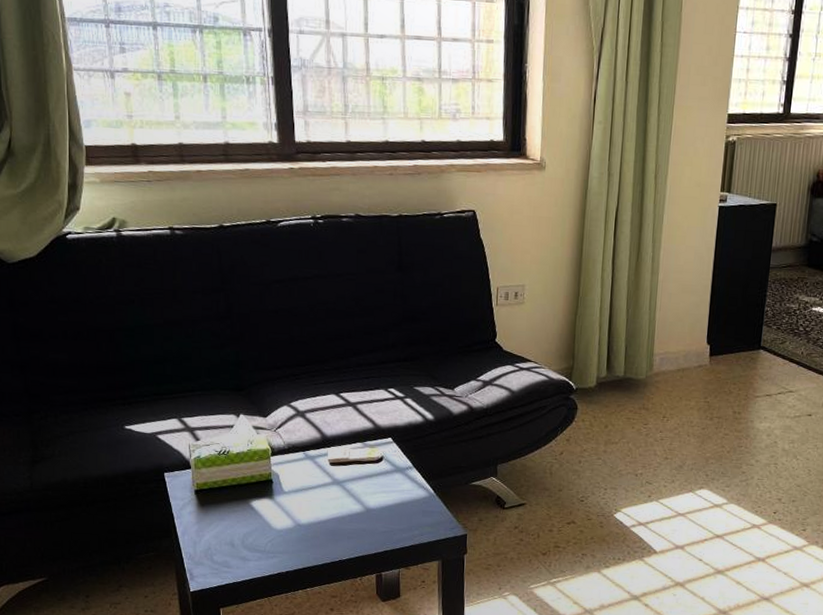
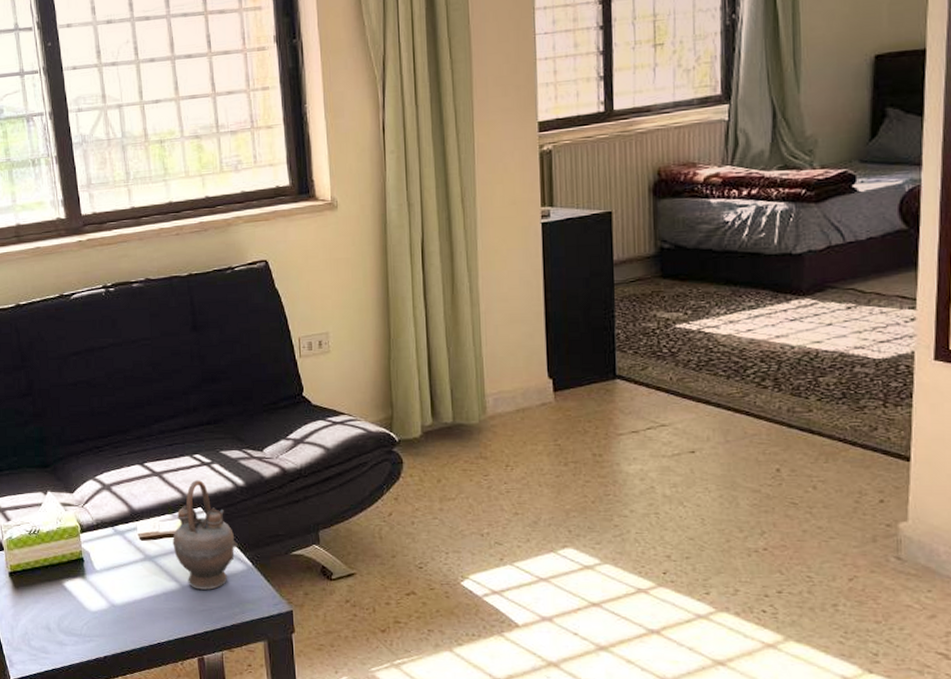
teapot: none [361,412,423,514] -> present [172,480,238,590]

